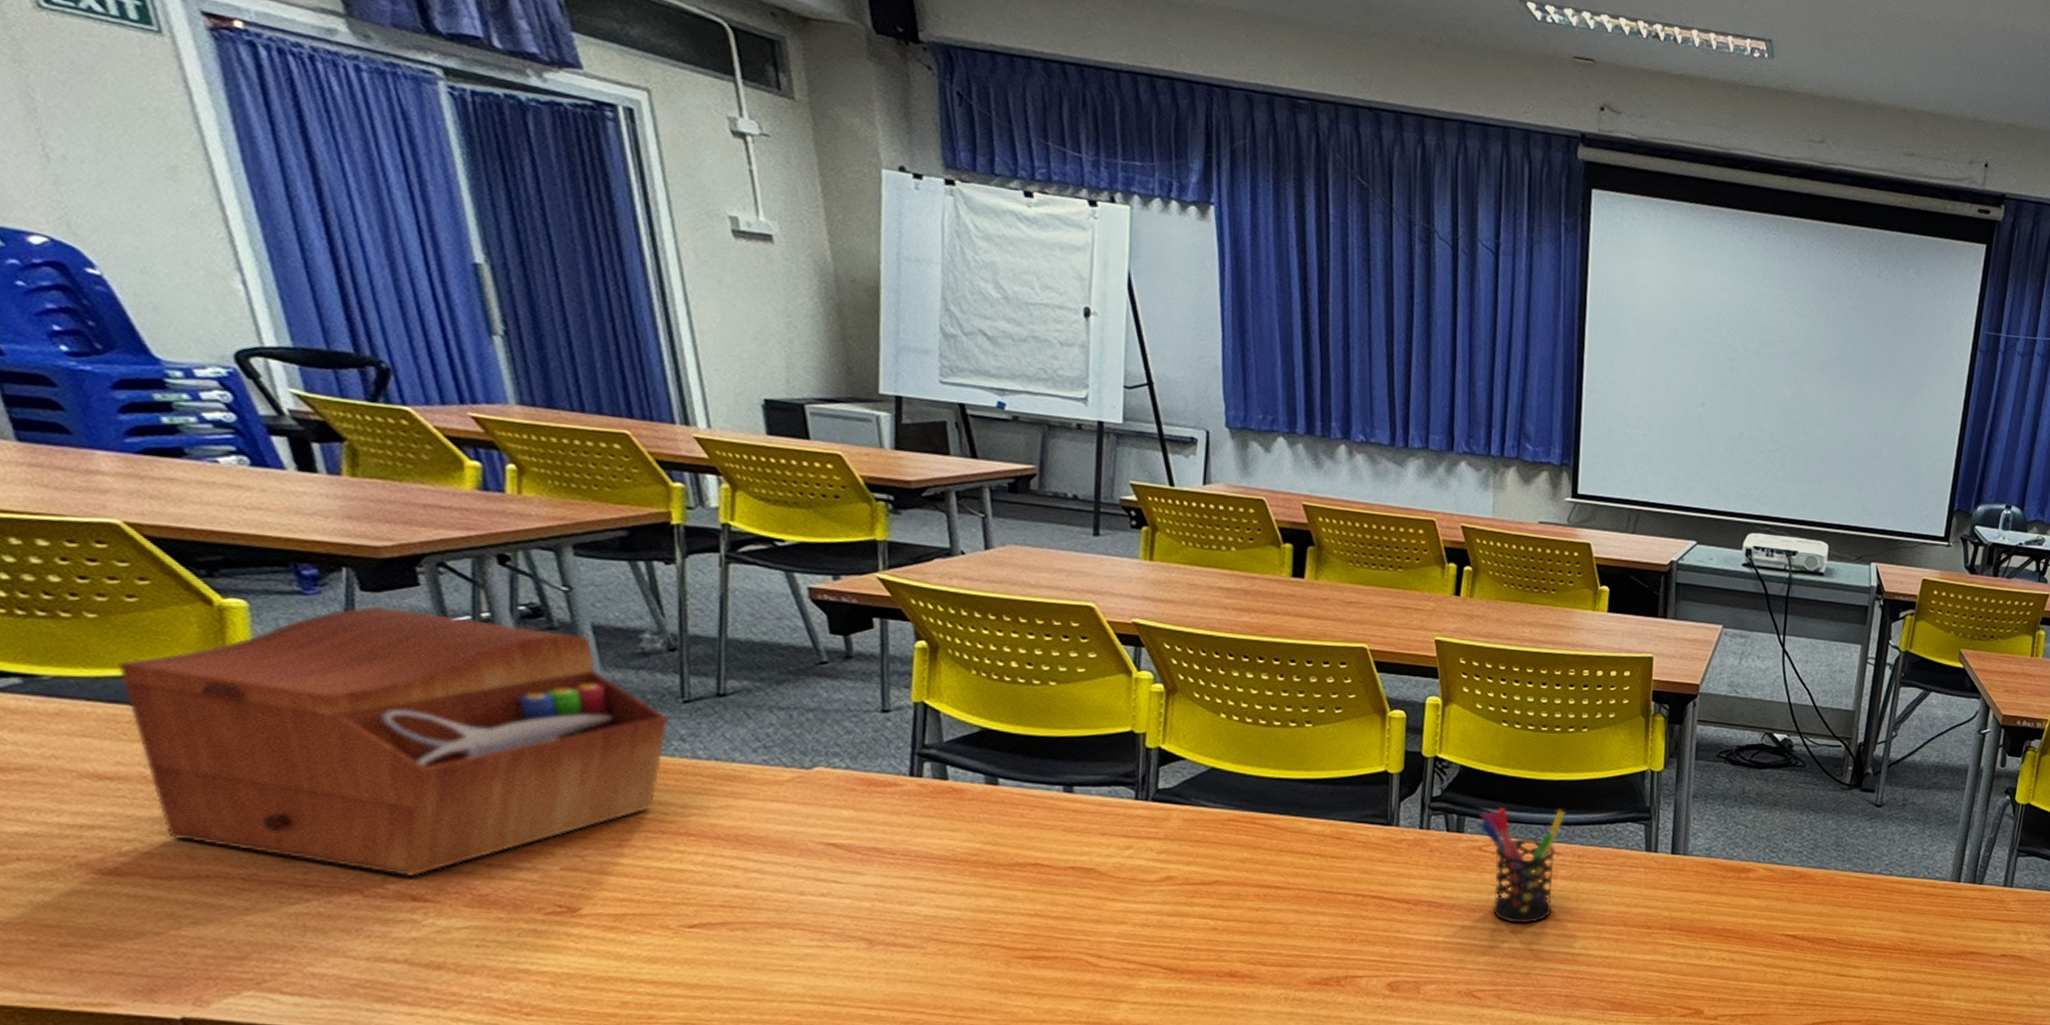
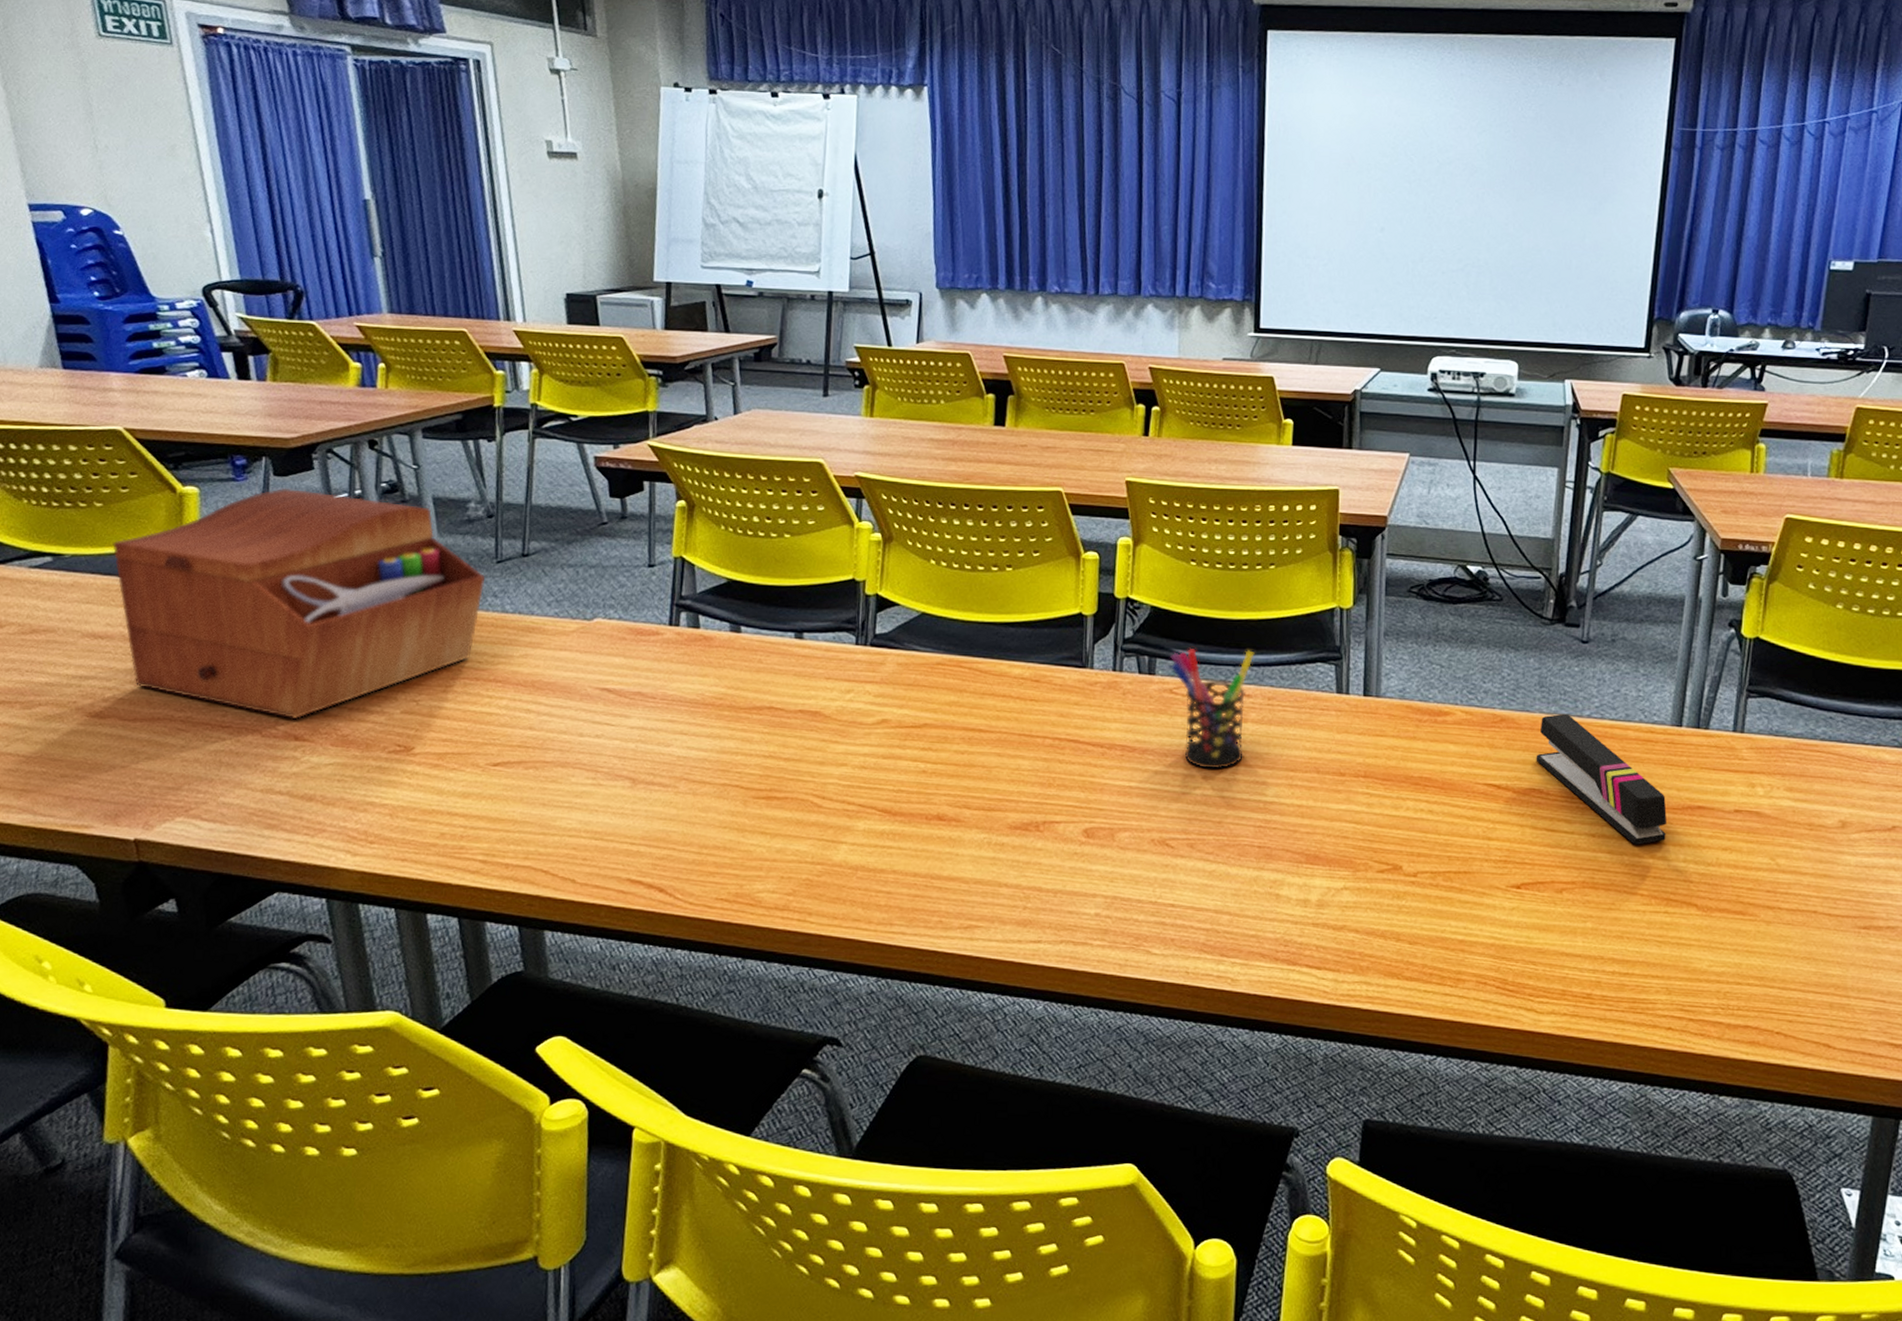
stapler: none [1830,870,1944,986] -> present [1536,713,1668,845]

